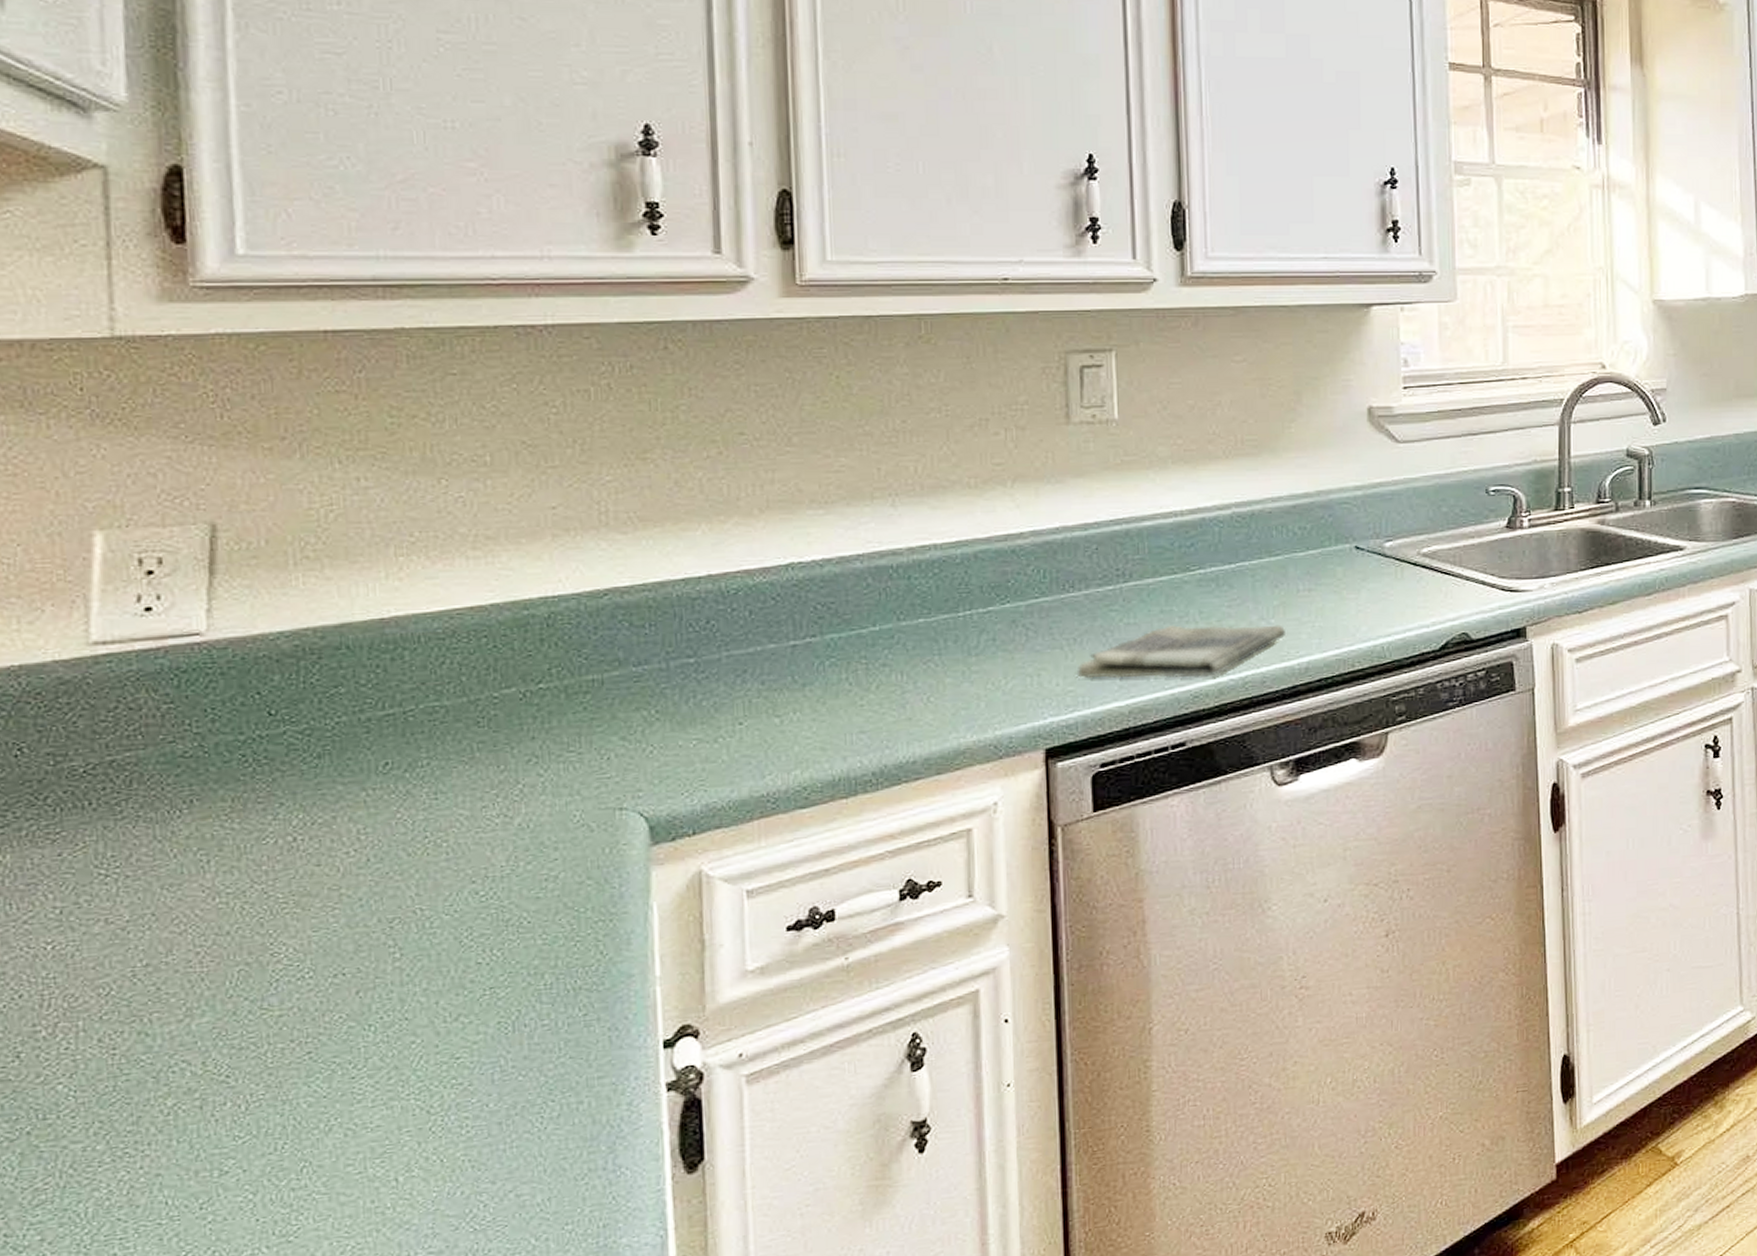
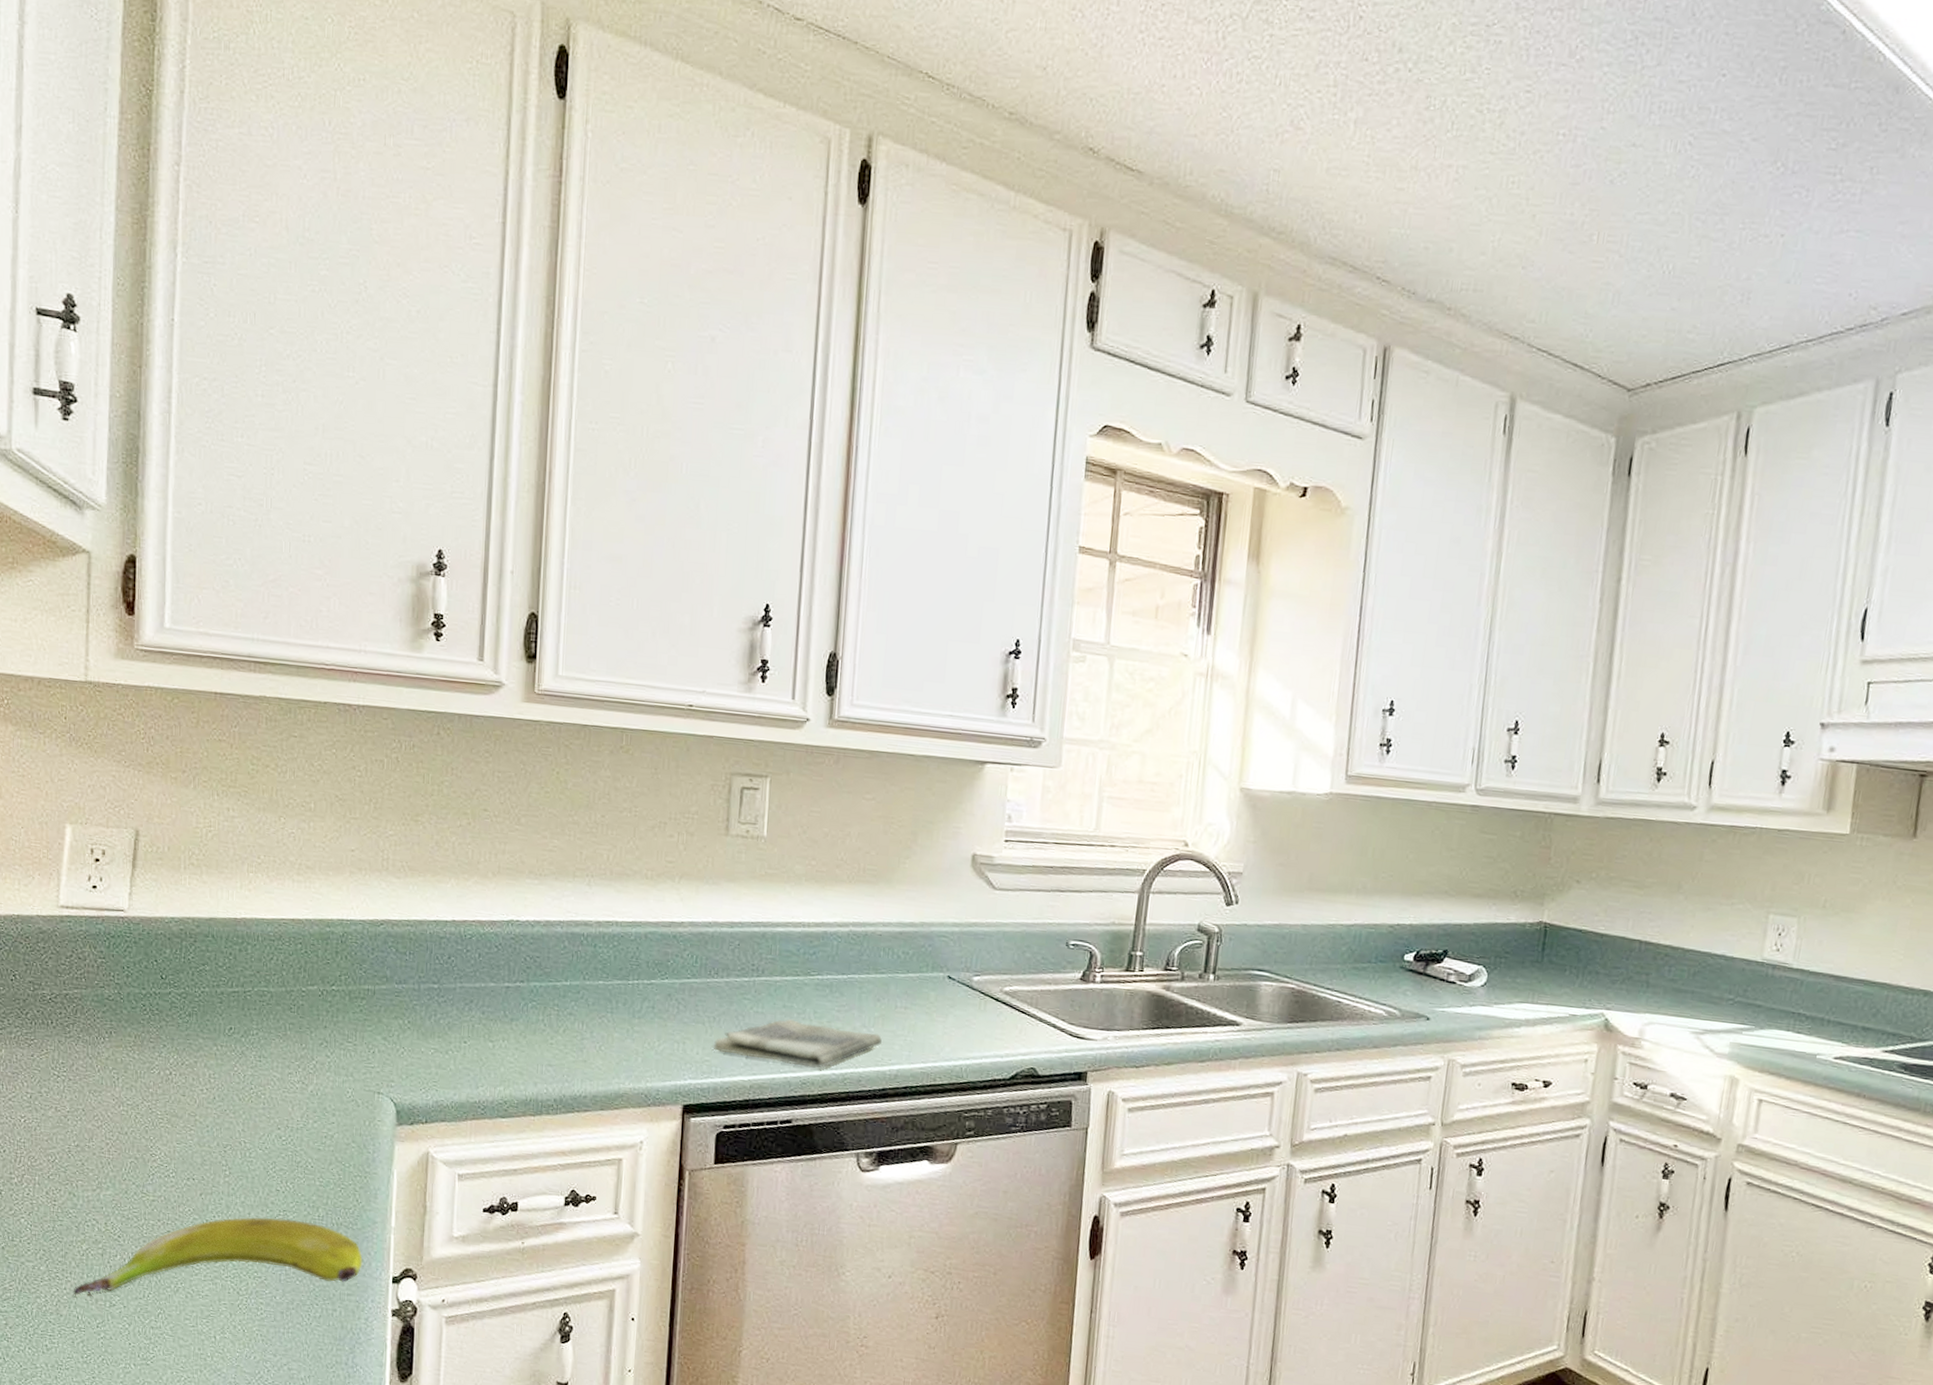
banana: none [155,995,617,1174] -> present [73,1217,363,1296]

